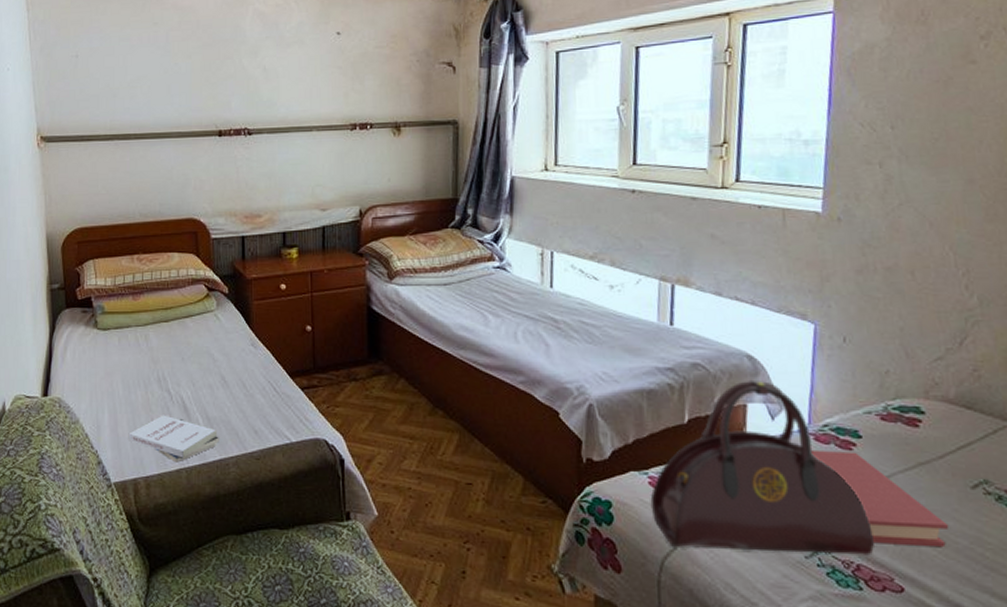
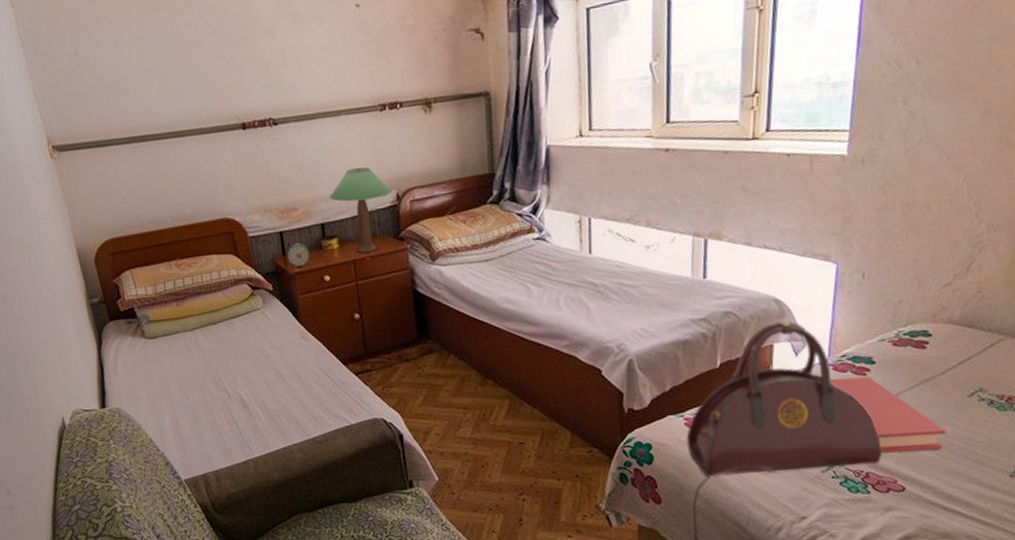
books: present [128,415,219,463] -> none [191,412,282,455]
alarm clock: none [246,248,270,272] -> present [287,242,311,267]
table lamp: none [294,181,355,266] -> present [329,167,392,254]

